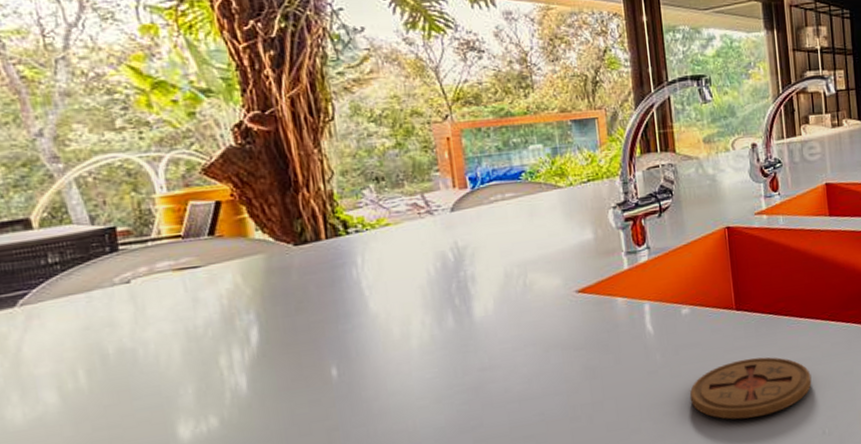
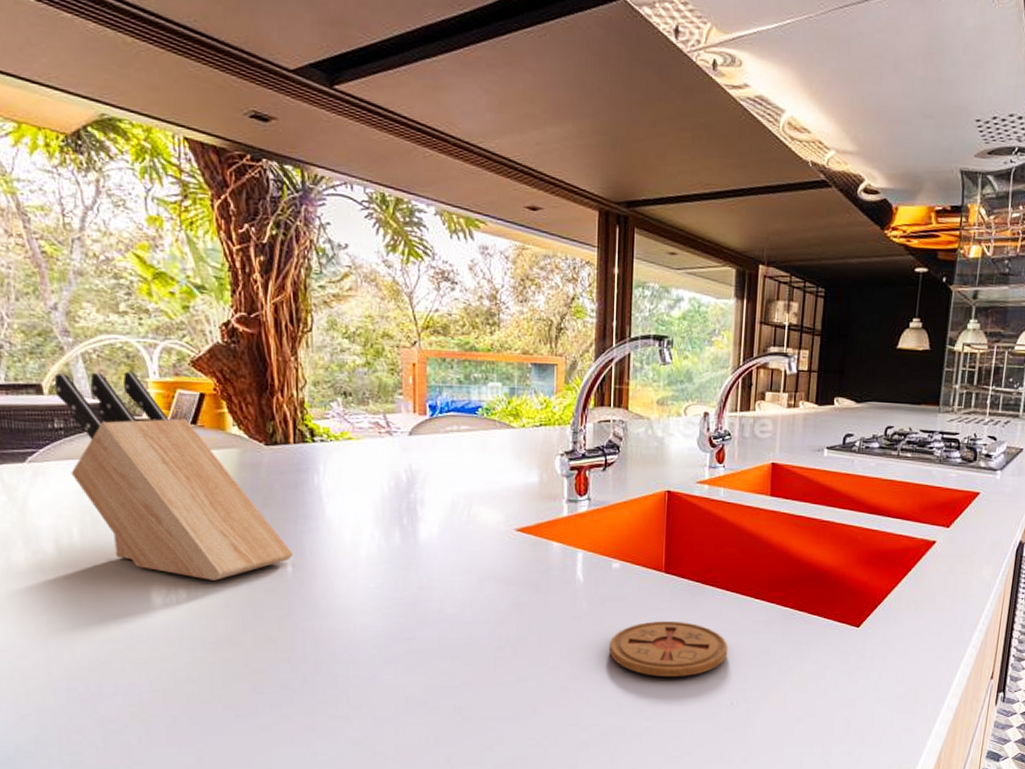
knife block: none [44,190,338,402] -> present [54,372,294,581]

